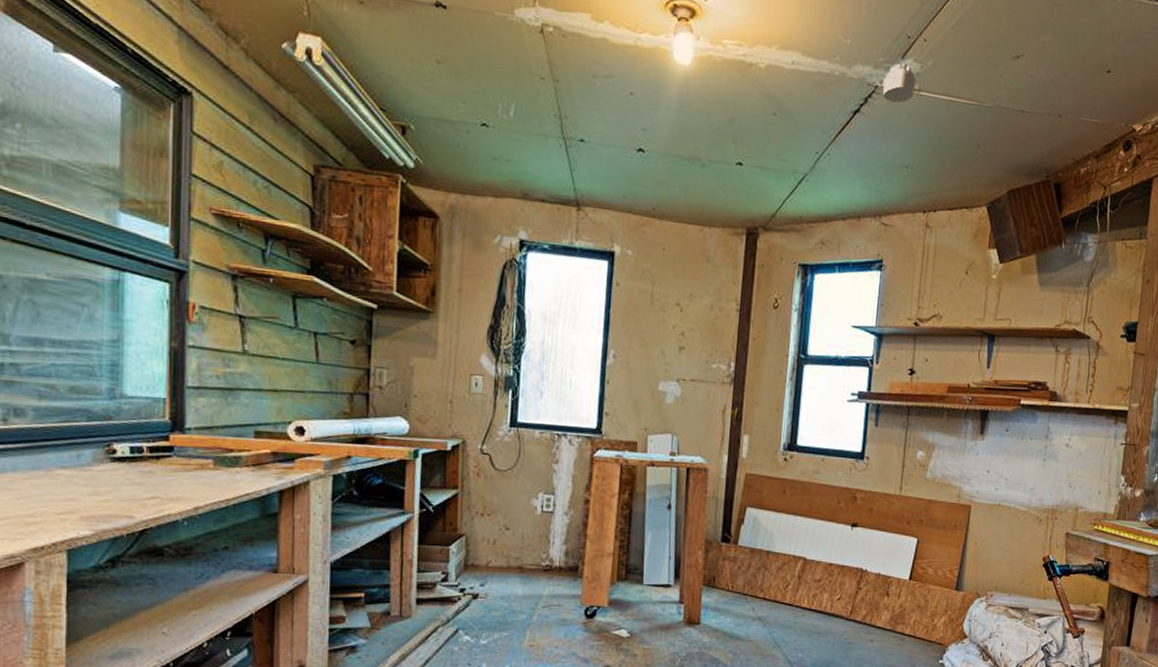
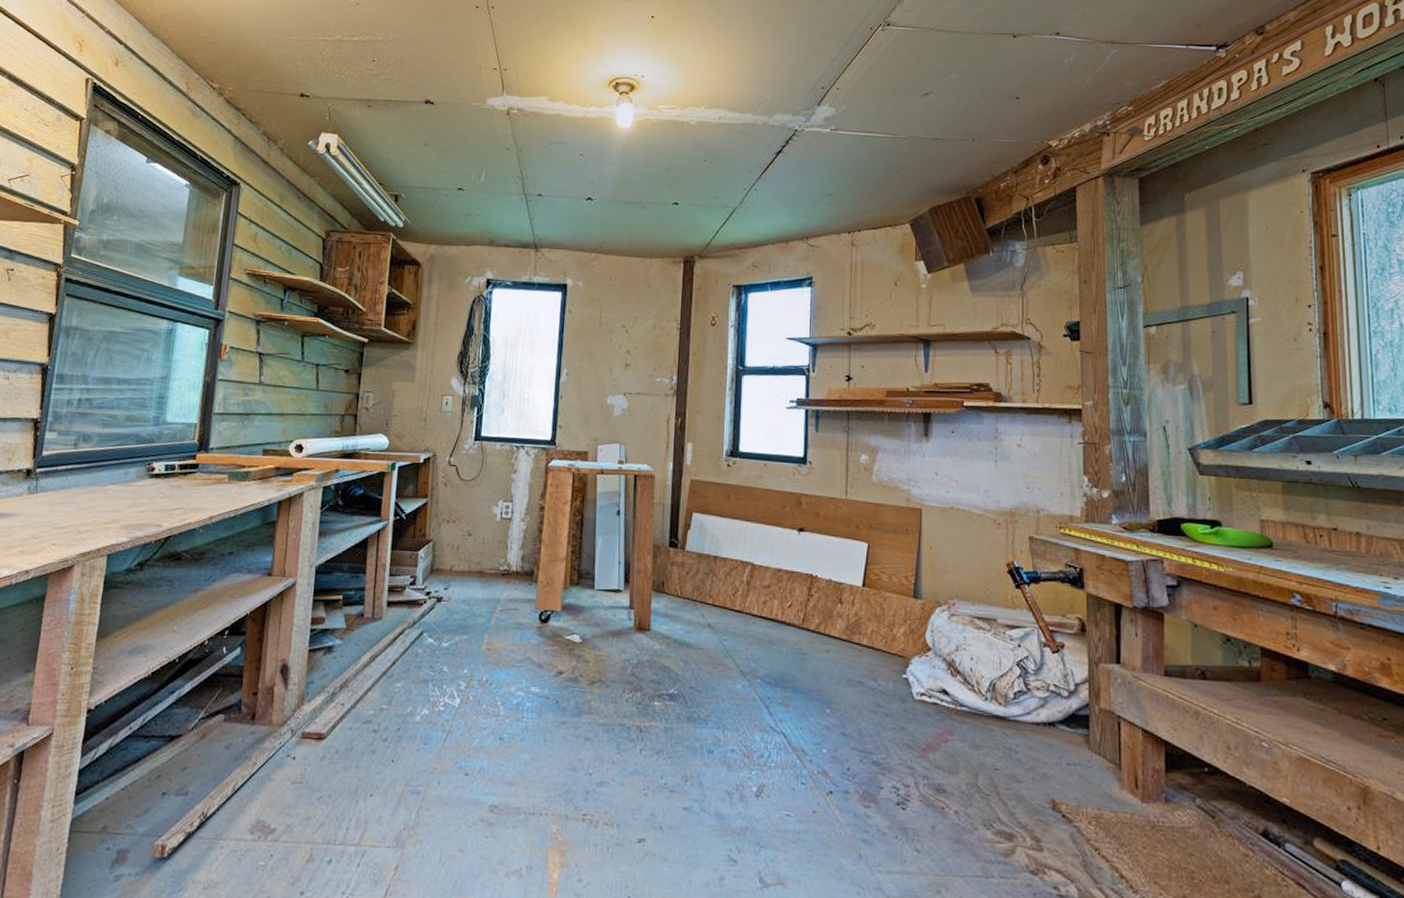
smoke detector: present [882,63,916,103] -> none [802,109,832,142]

